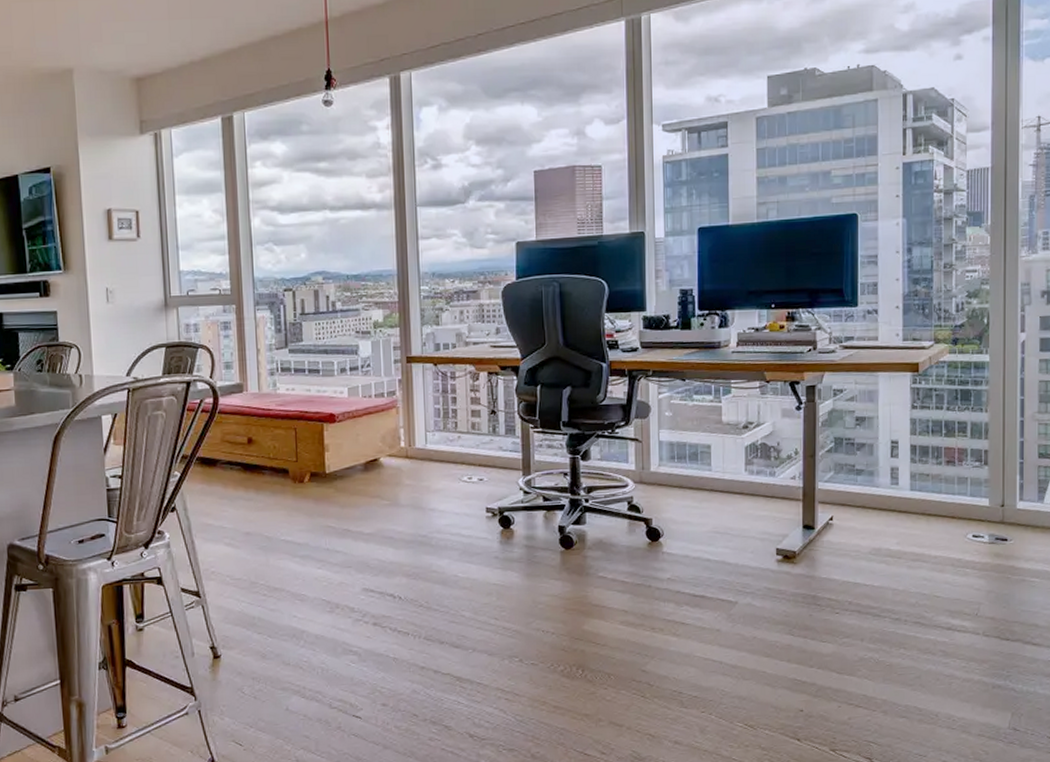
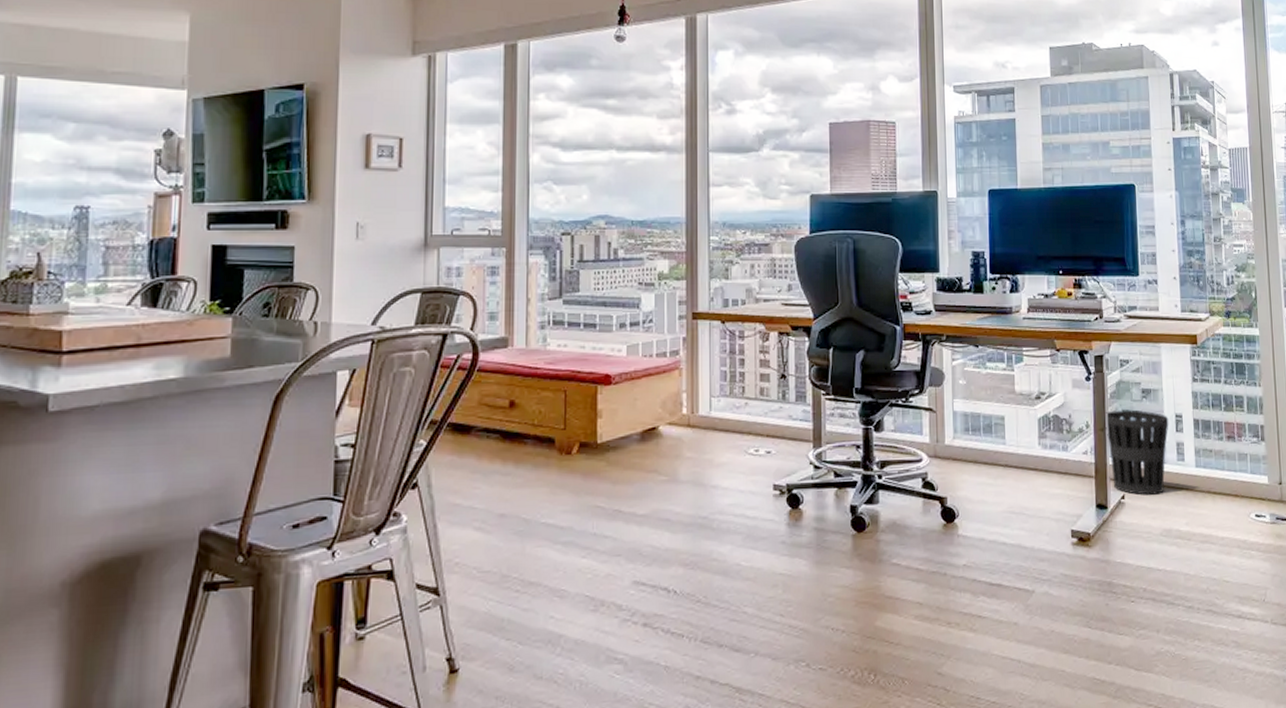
wastebasket: none [815,437,884,517] -> present [1105,410,1169,495]

